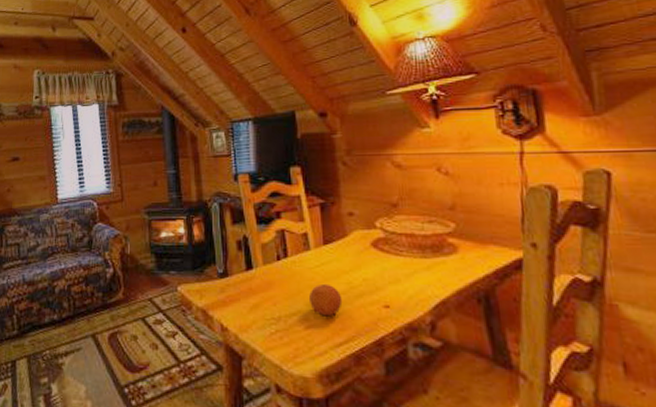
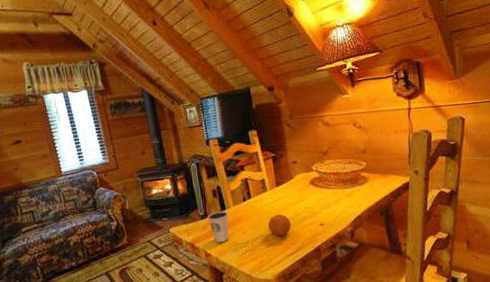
dixie cup: none [227,270,255,313] -> present [207,211,229,242]

